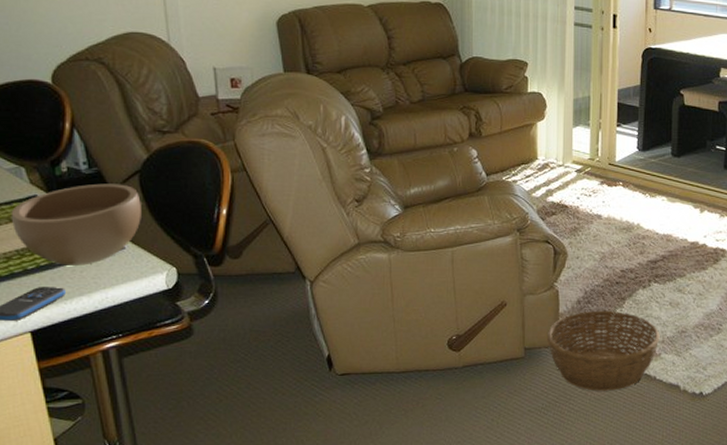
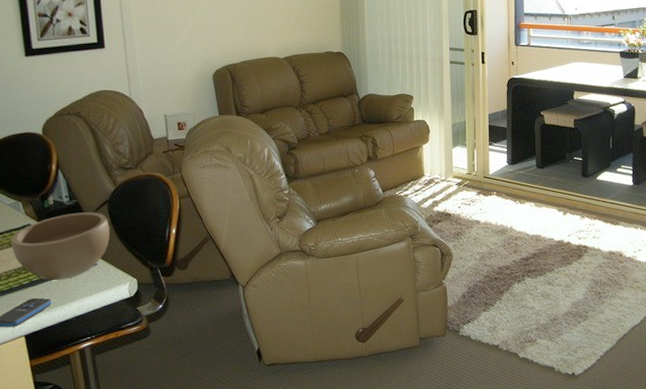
basket: present [546,310,660,391] -> none [438,303,535,374]

